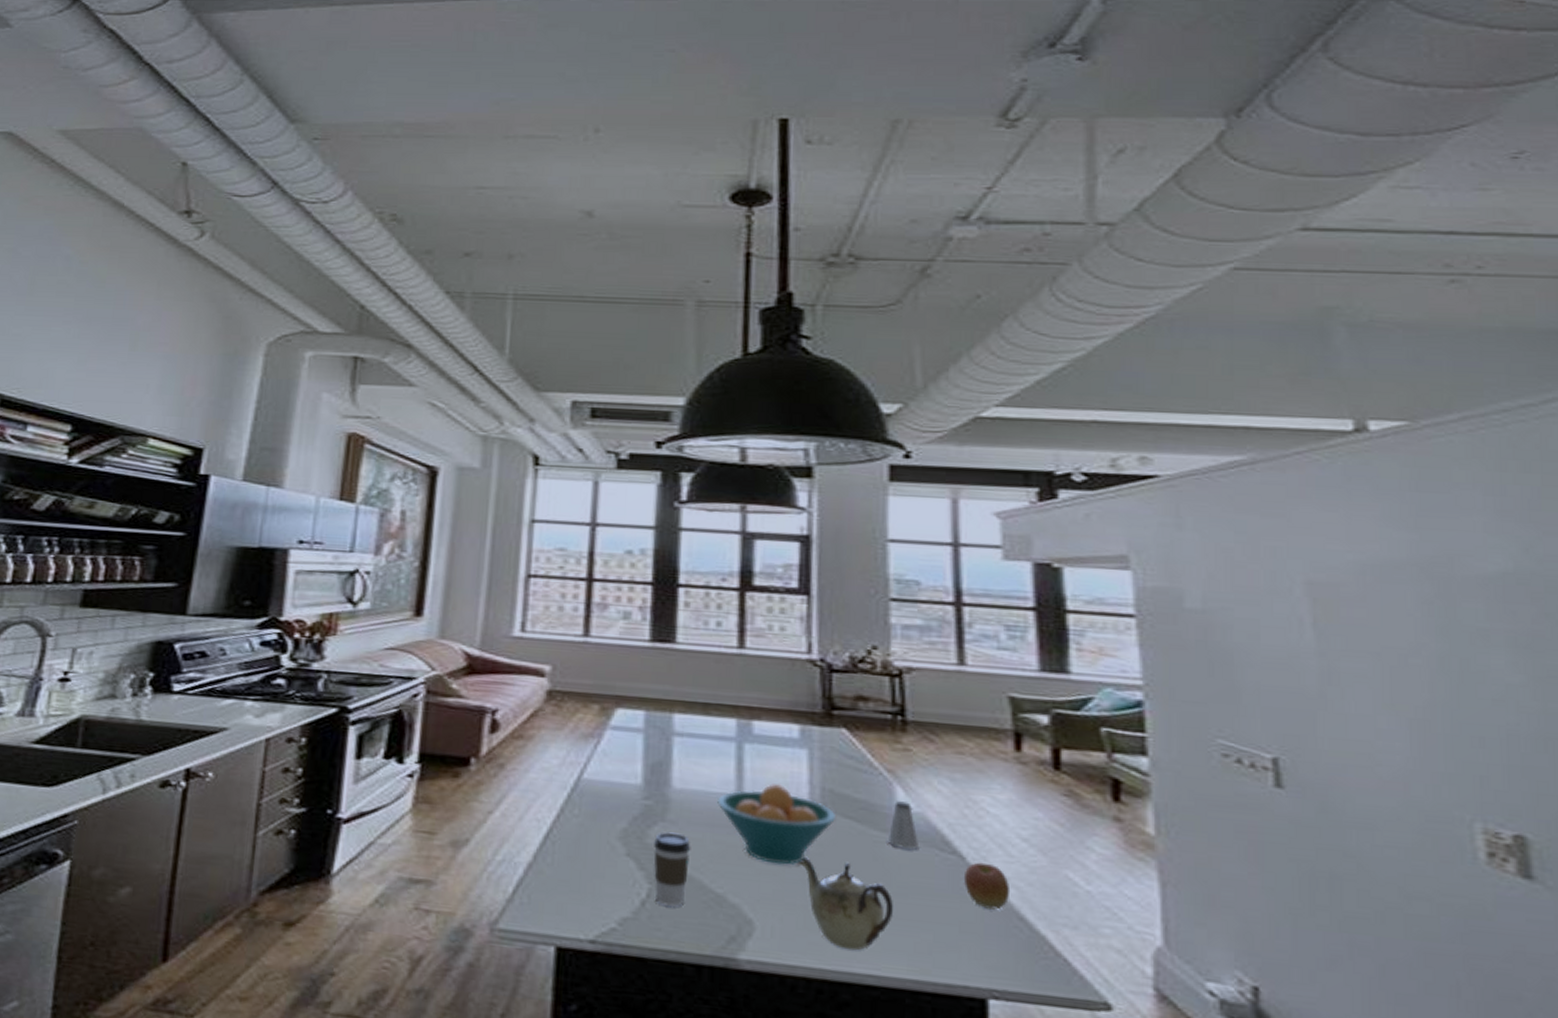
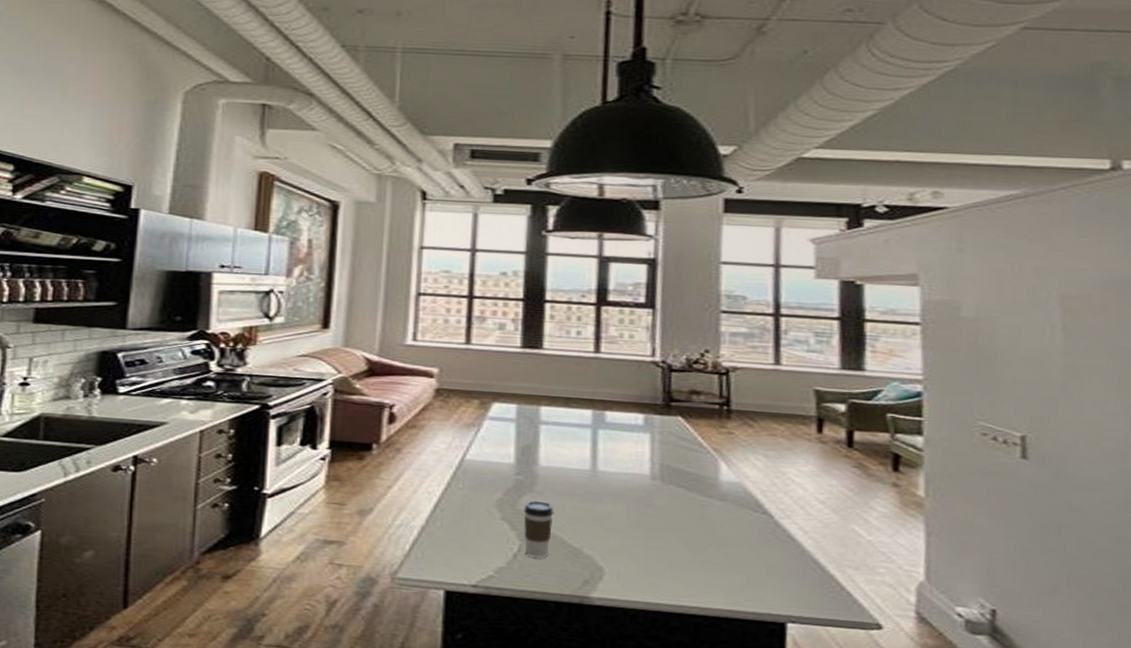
fruit bowl: present [717,782,837,865] -> none [576,460,672,525]
teapot: present [798,856,894,951] -> none [640,517,716,589]
saltshaker: present [887,801,920,851] -> none [712,473,738,512]
apple: present [963,862,1011,910] -> none [771,520,808,556]

